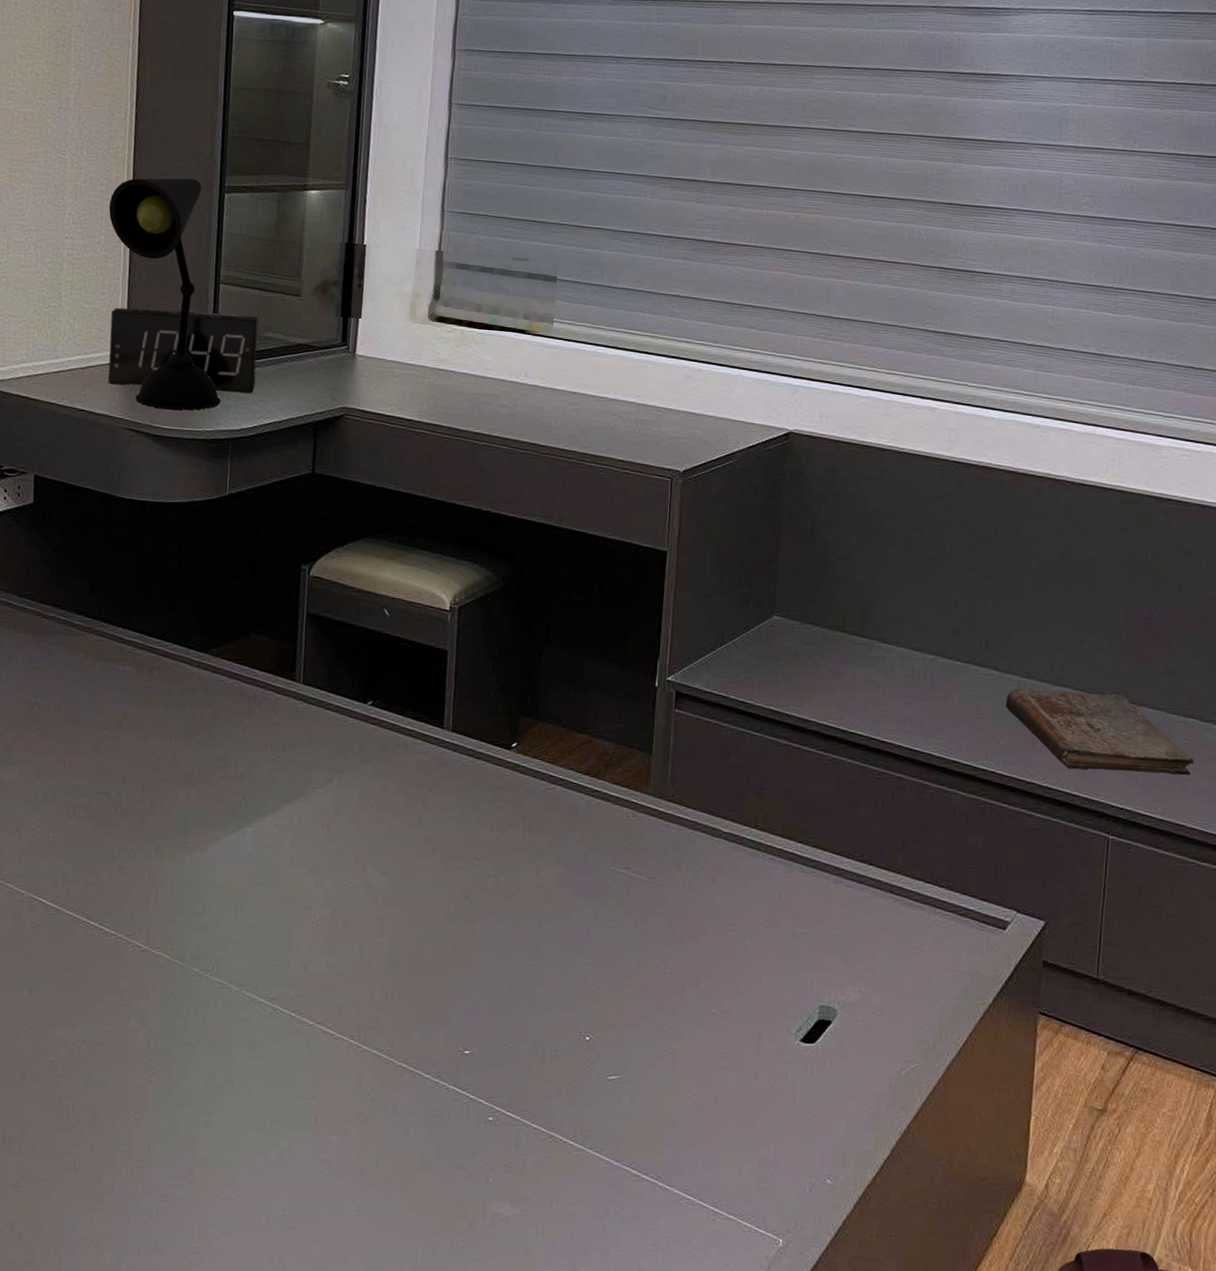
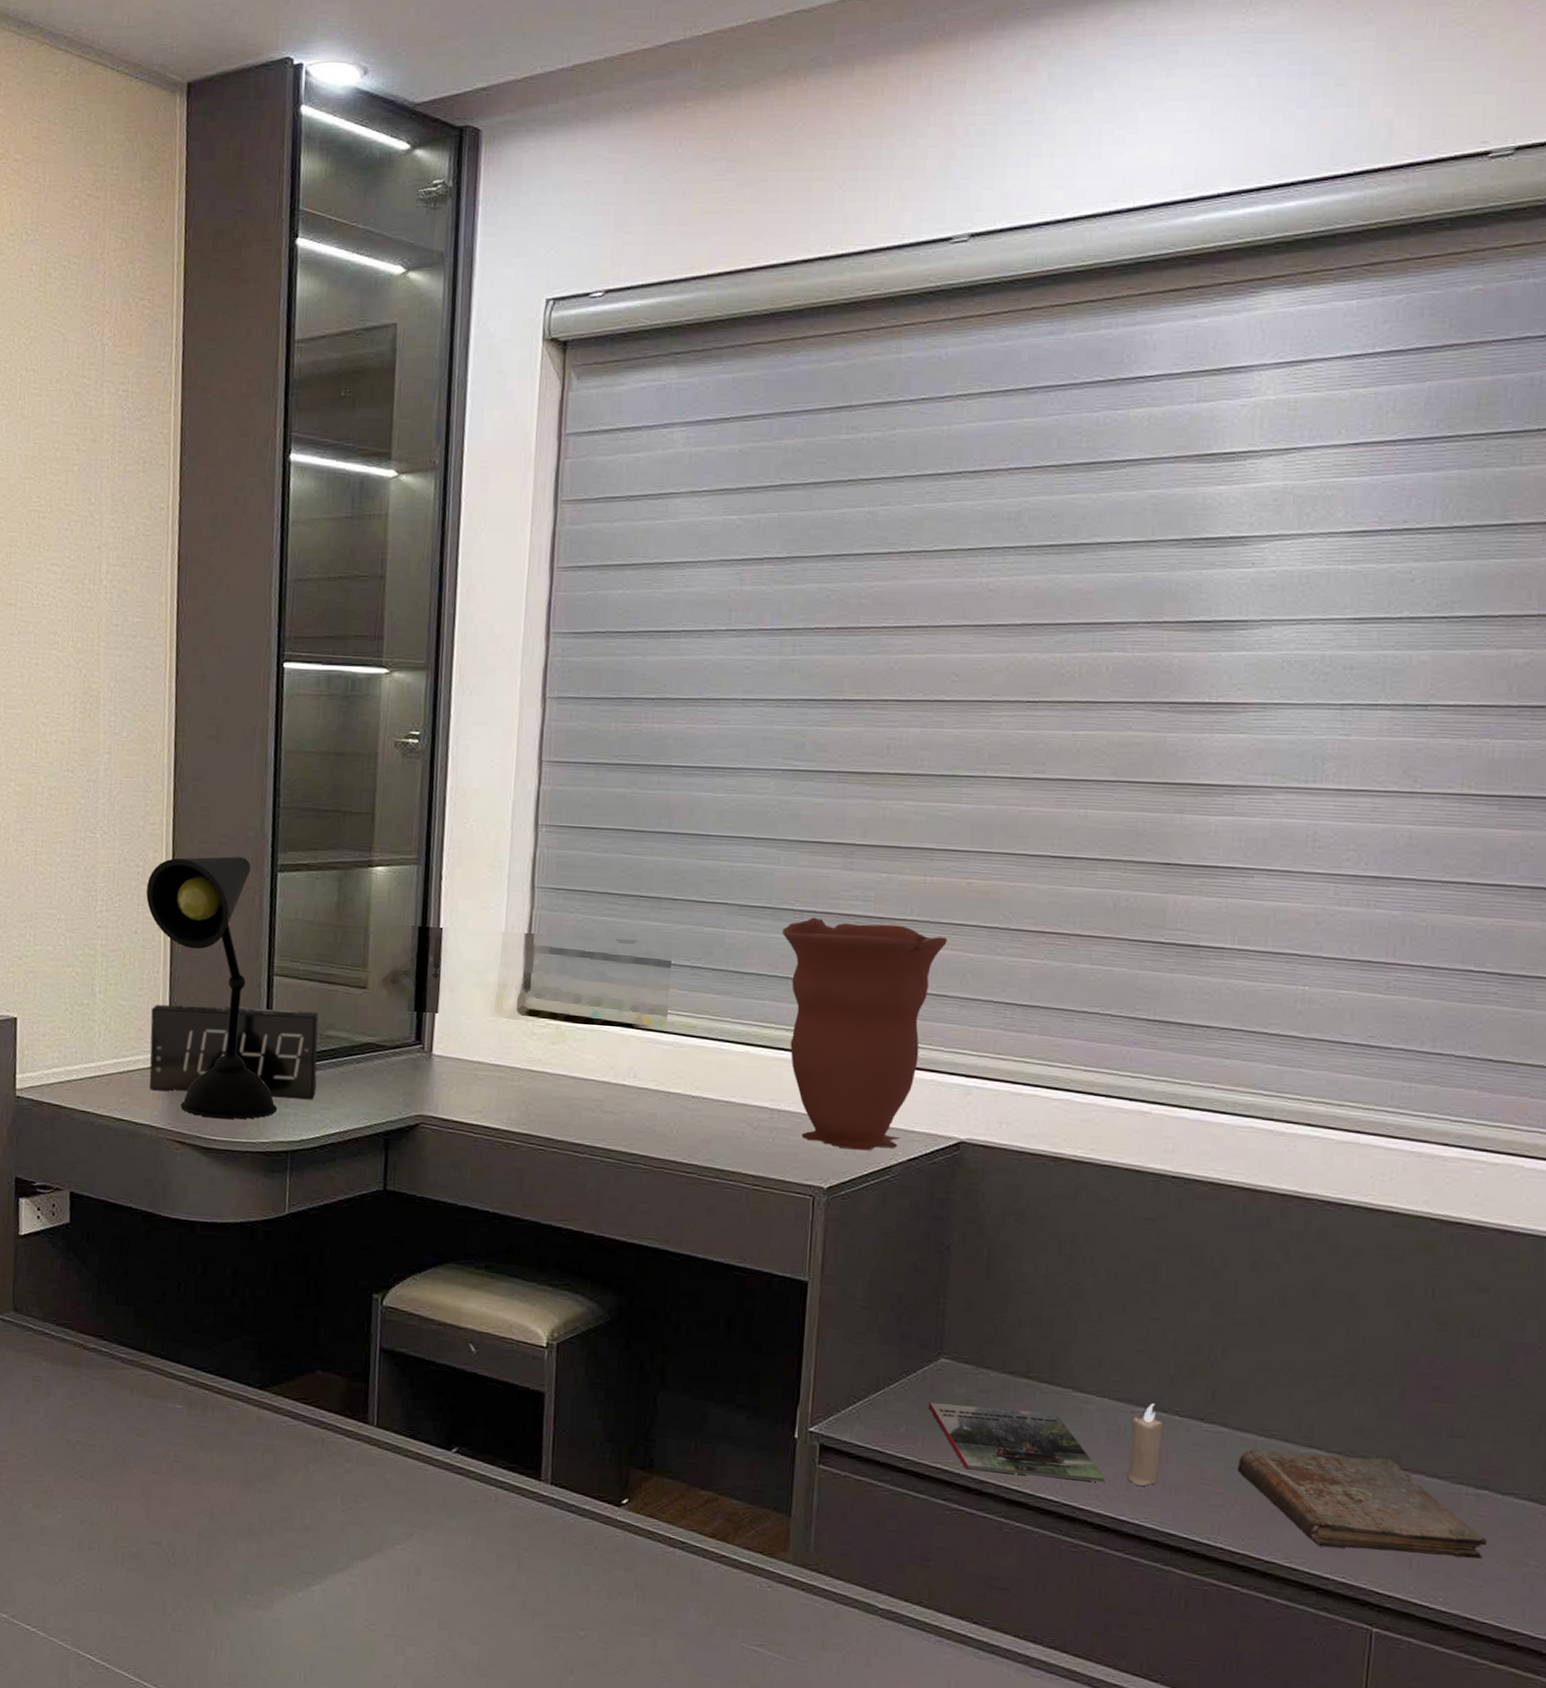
decorative vase: none [648,242,779,440] -> present [783,917,947,1151]
magazine: none [764,653,903,719] -> present [928,1402,1105,1483]
candle: none [919,651,949,722] -> present [1125,1403,1164,1487]

